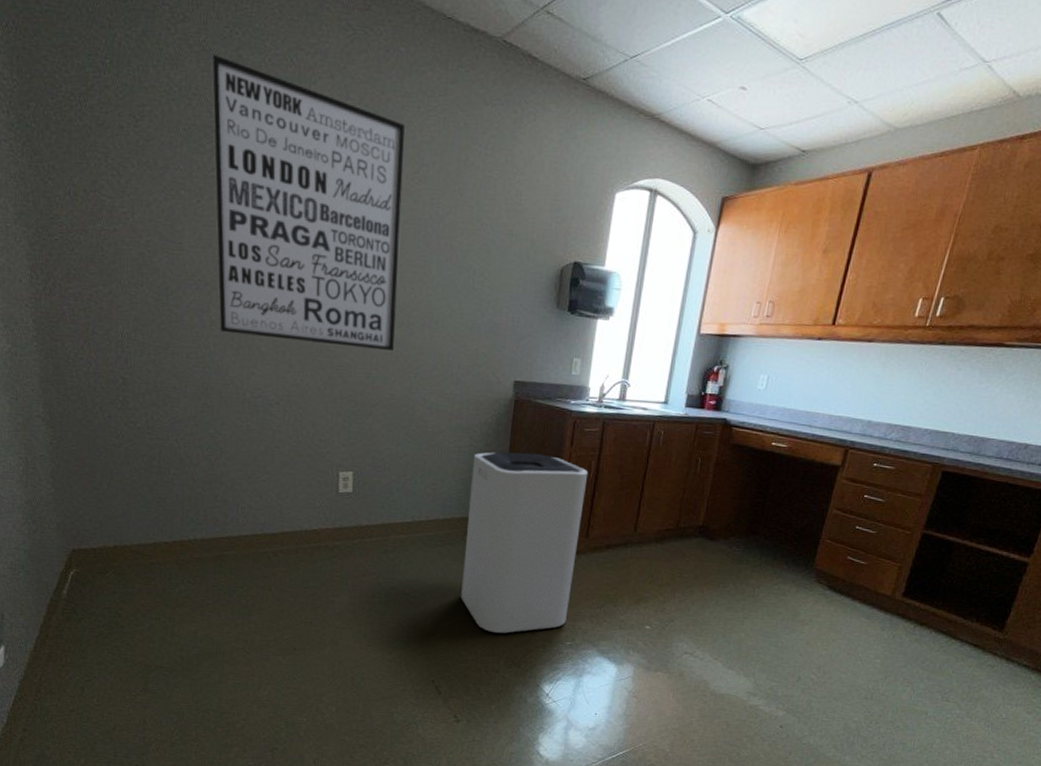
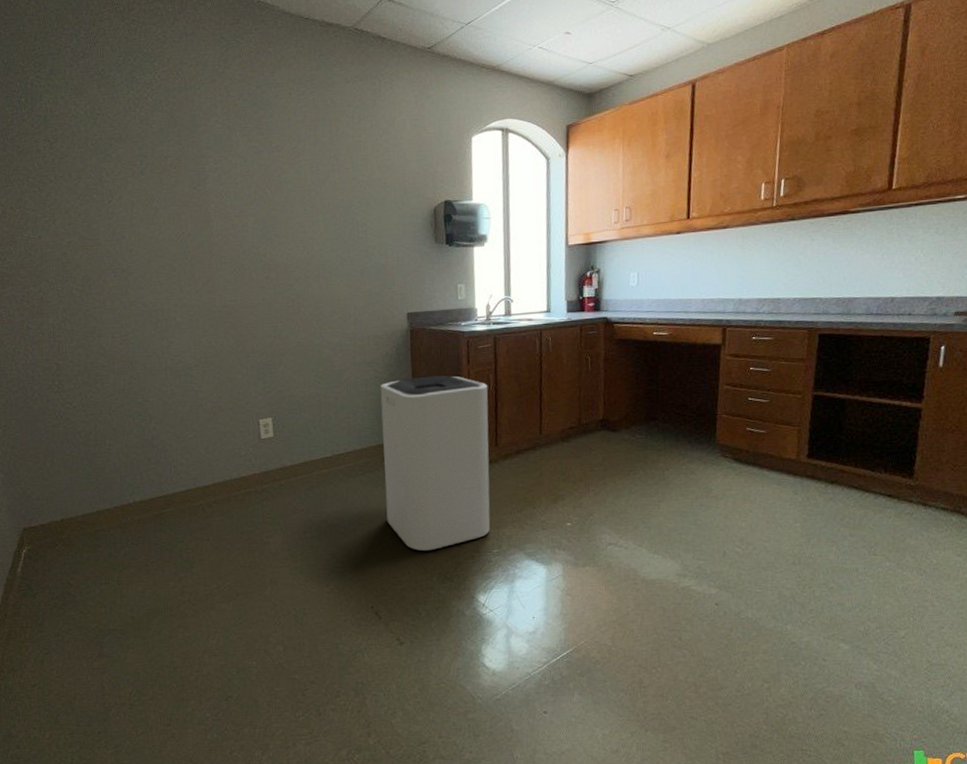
wall art: present [211,54,405,350] -> none [110,79,295,310]

